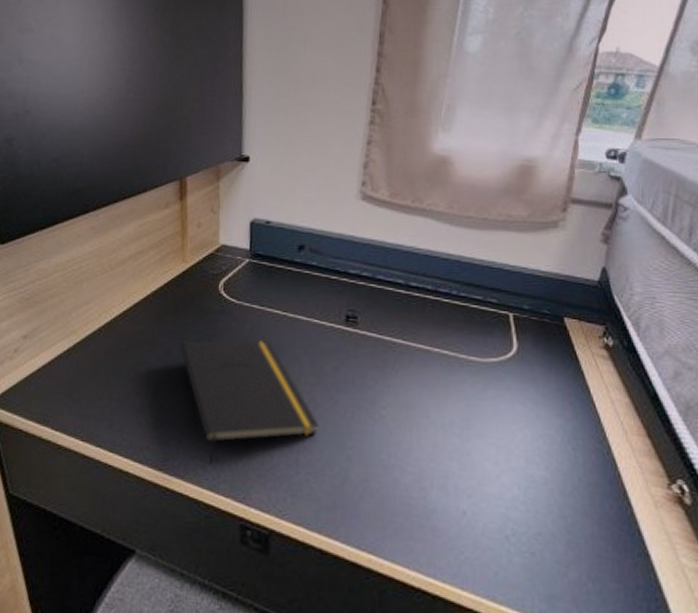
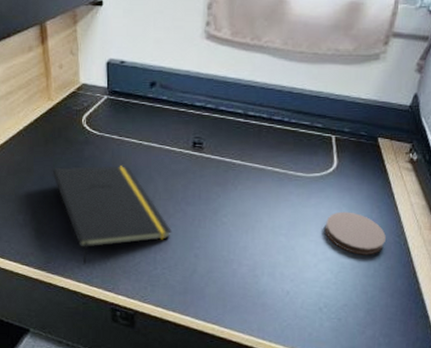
coaster: none [507,407,584,466] -> present [324,211,386,255]

